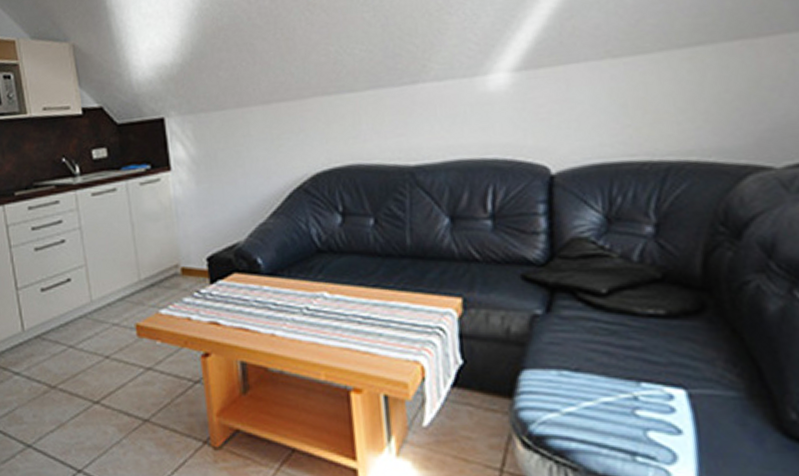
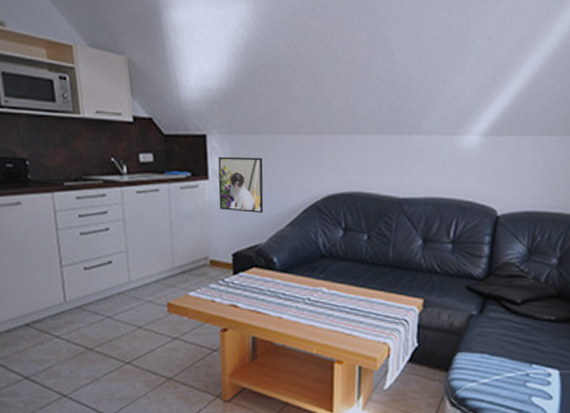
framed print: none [180,136,239,206] -> present [218,156,264,213]

